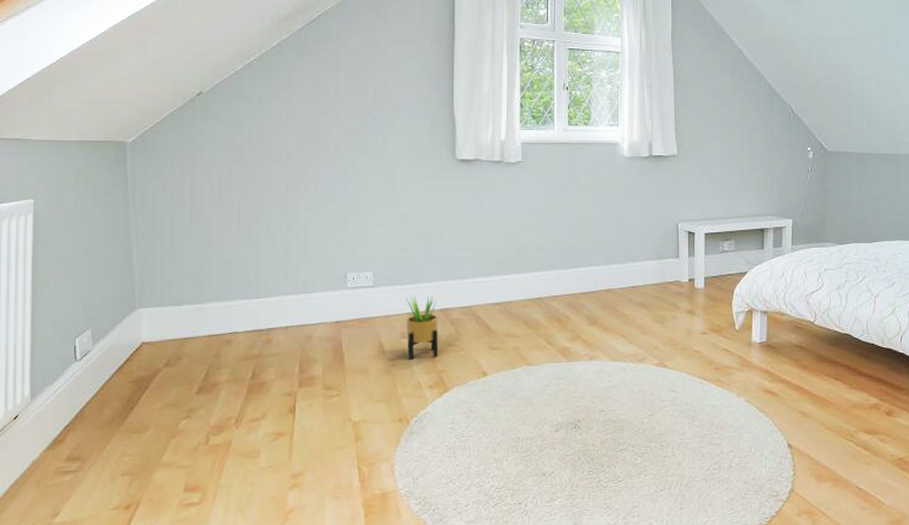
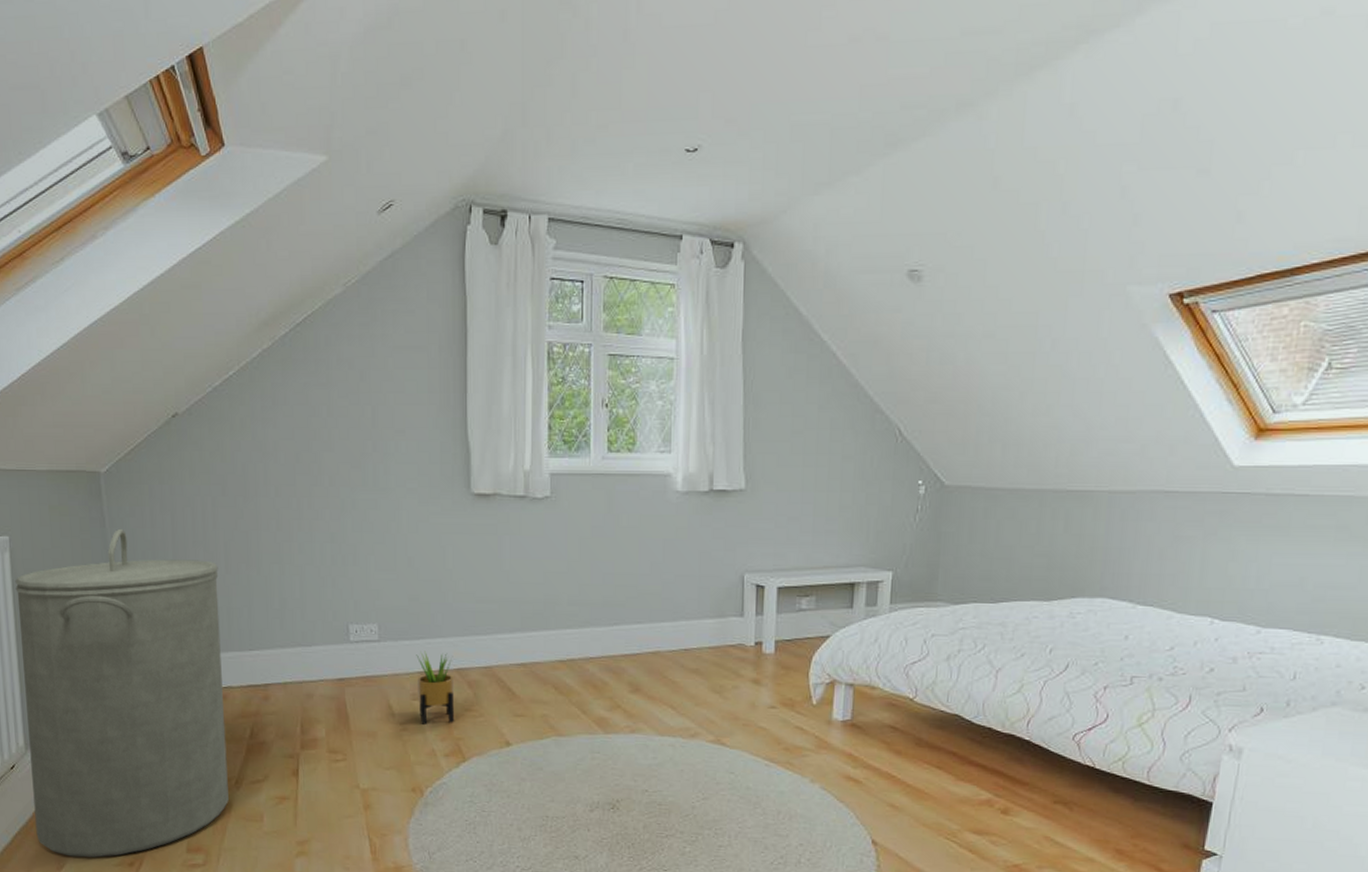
laundry hamper: none [34,191,231,504] -> present [15,528,229,858]

